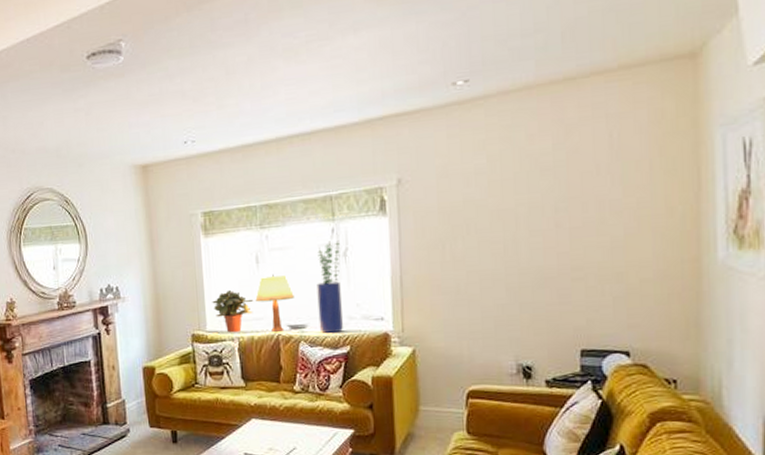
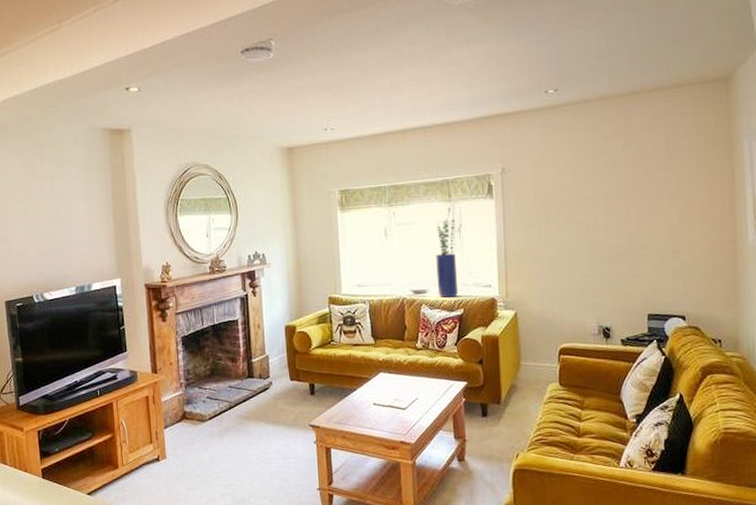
potted plant: present [212,290,254,333] -> none [347,259,383,296]
table lamp: present [255,274,294,333] -> none [384,245,417,297]

